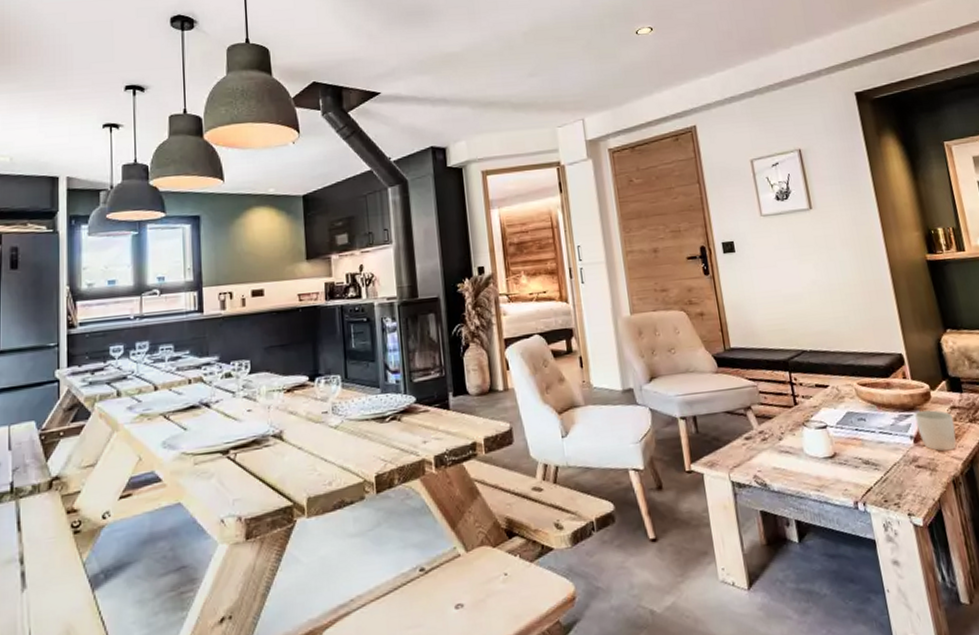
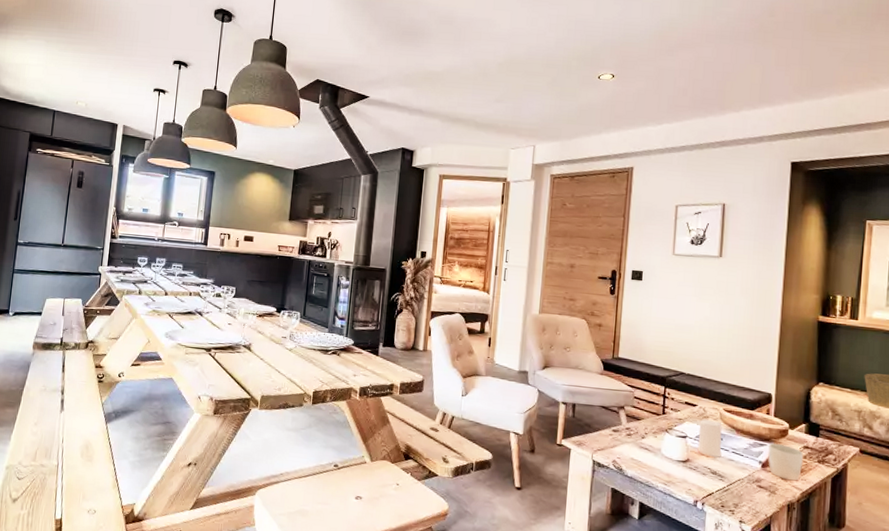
candle: none [836,399,869,445] -> present [697,419,722,458]

